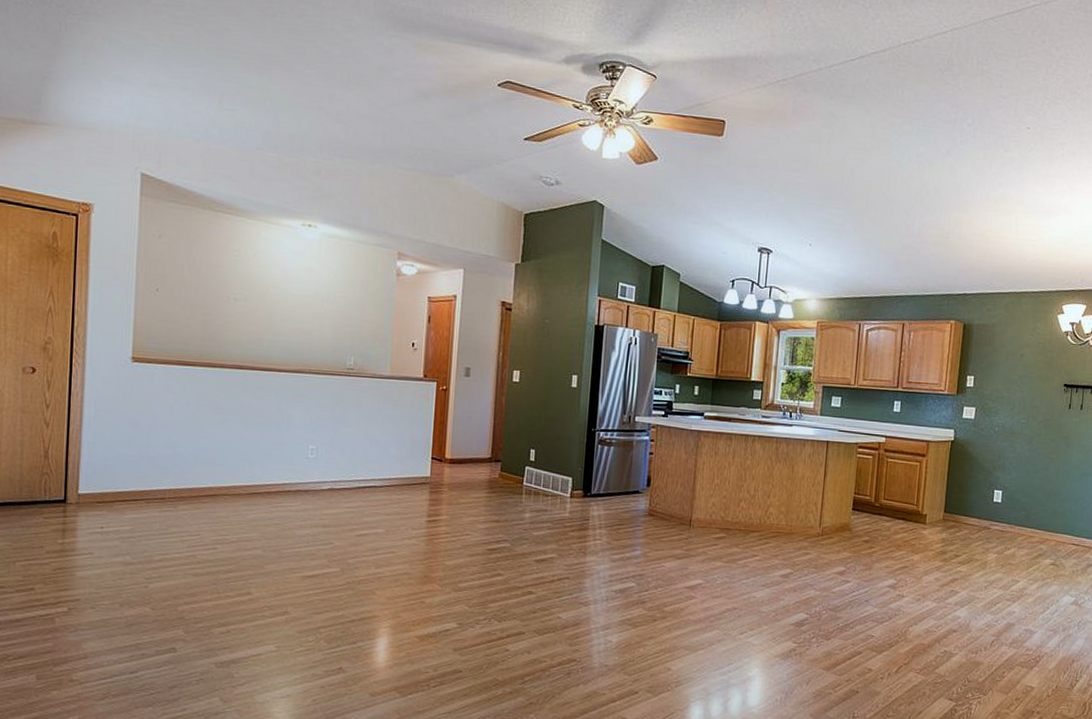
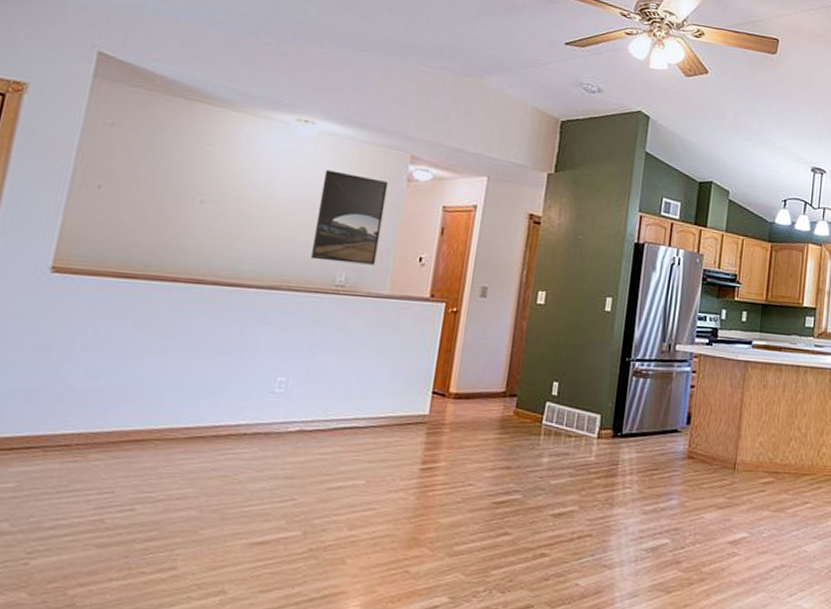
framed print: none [324,268,381,351] -> present [310,170,389,265]

